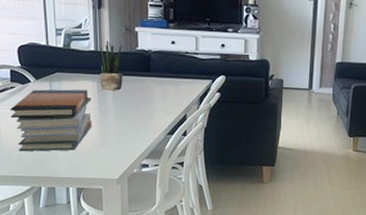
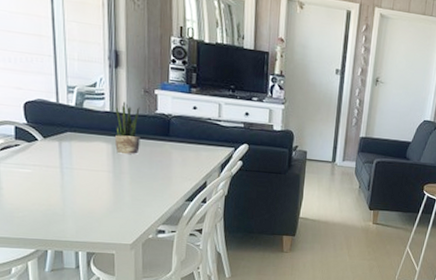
book stack: present [10,89,93,152] -> none [14,148,106,214]

